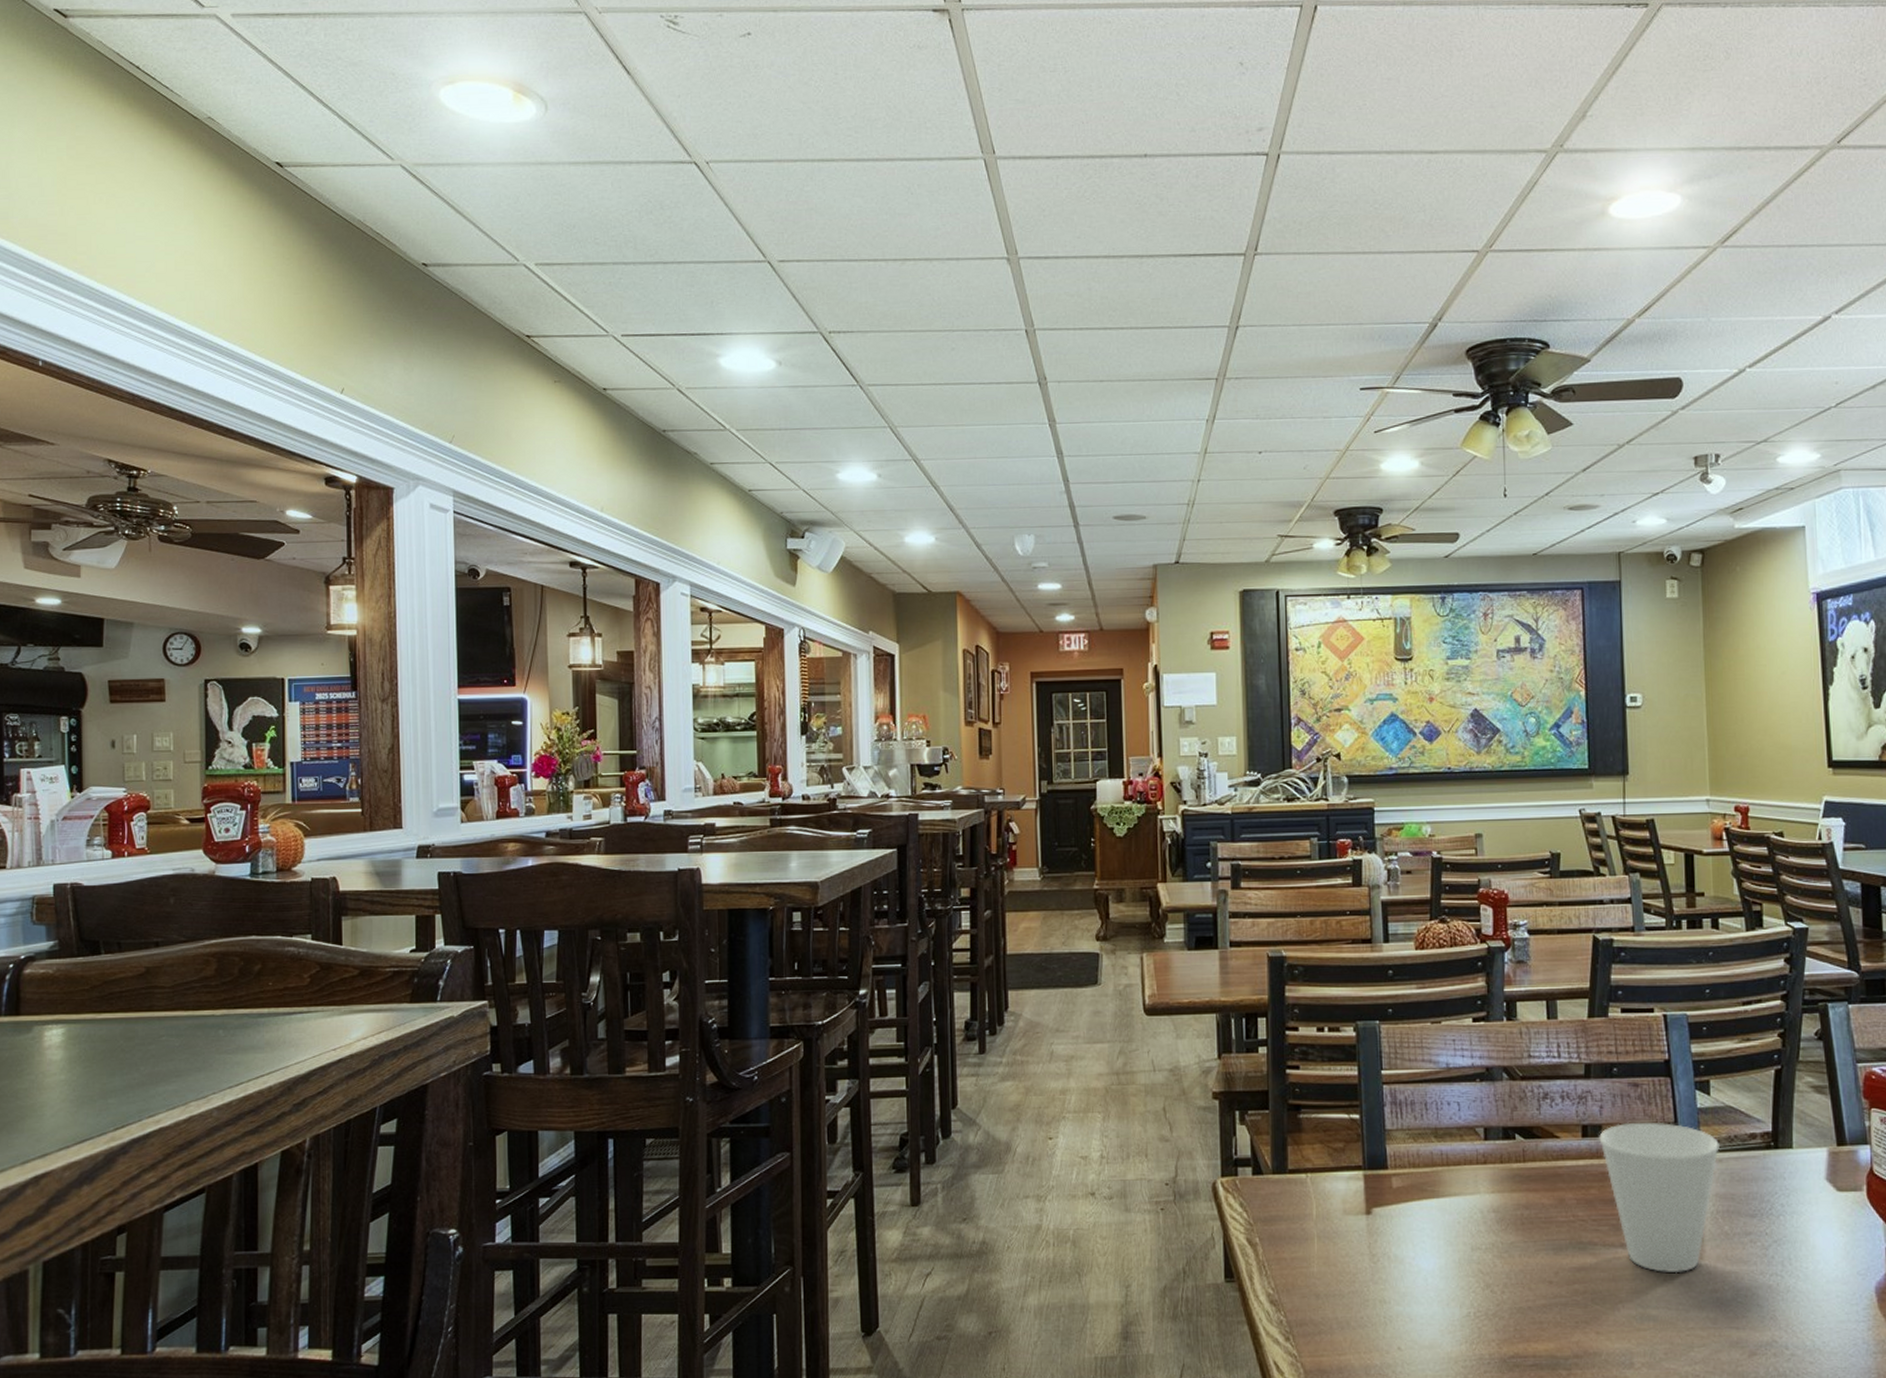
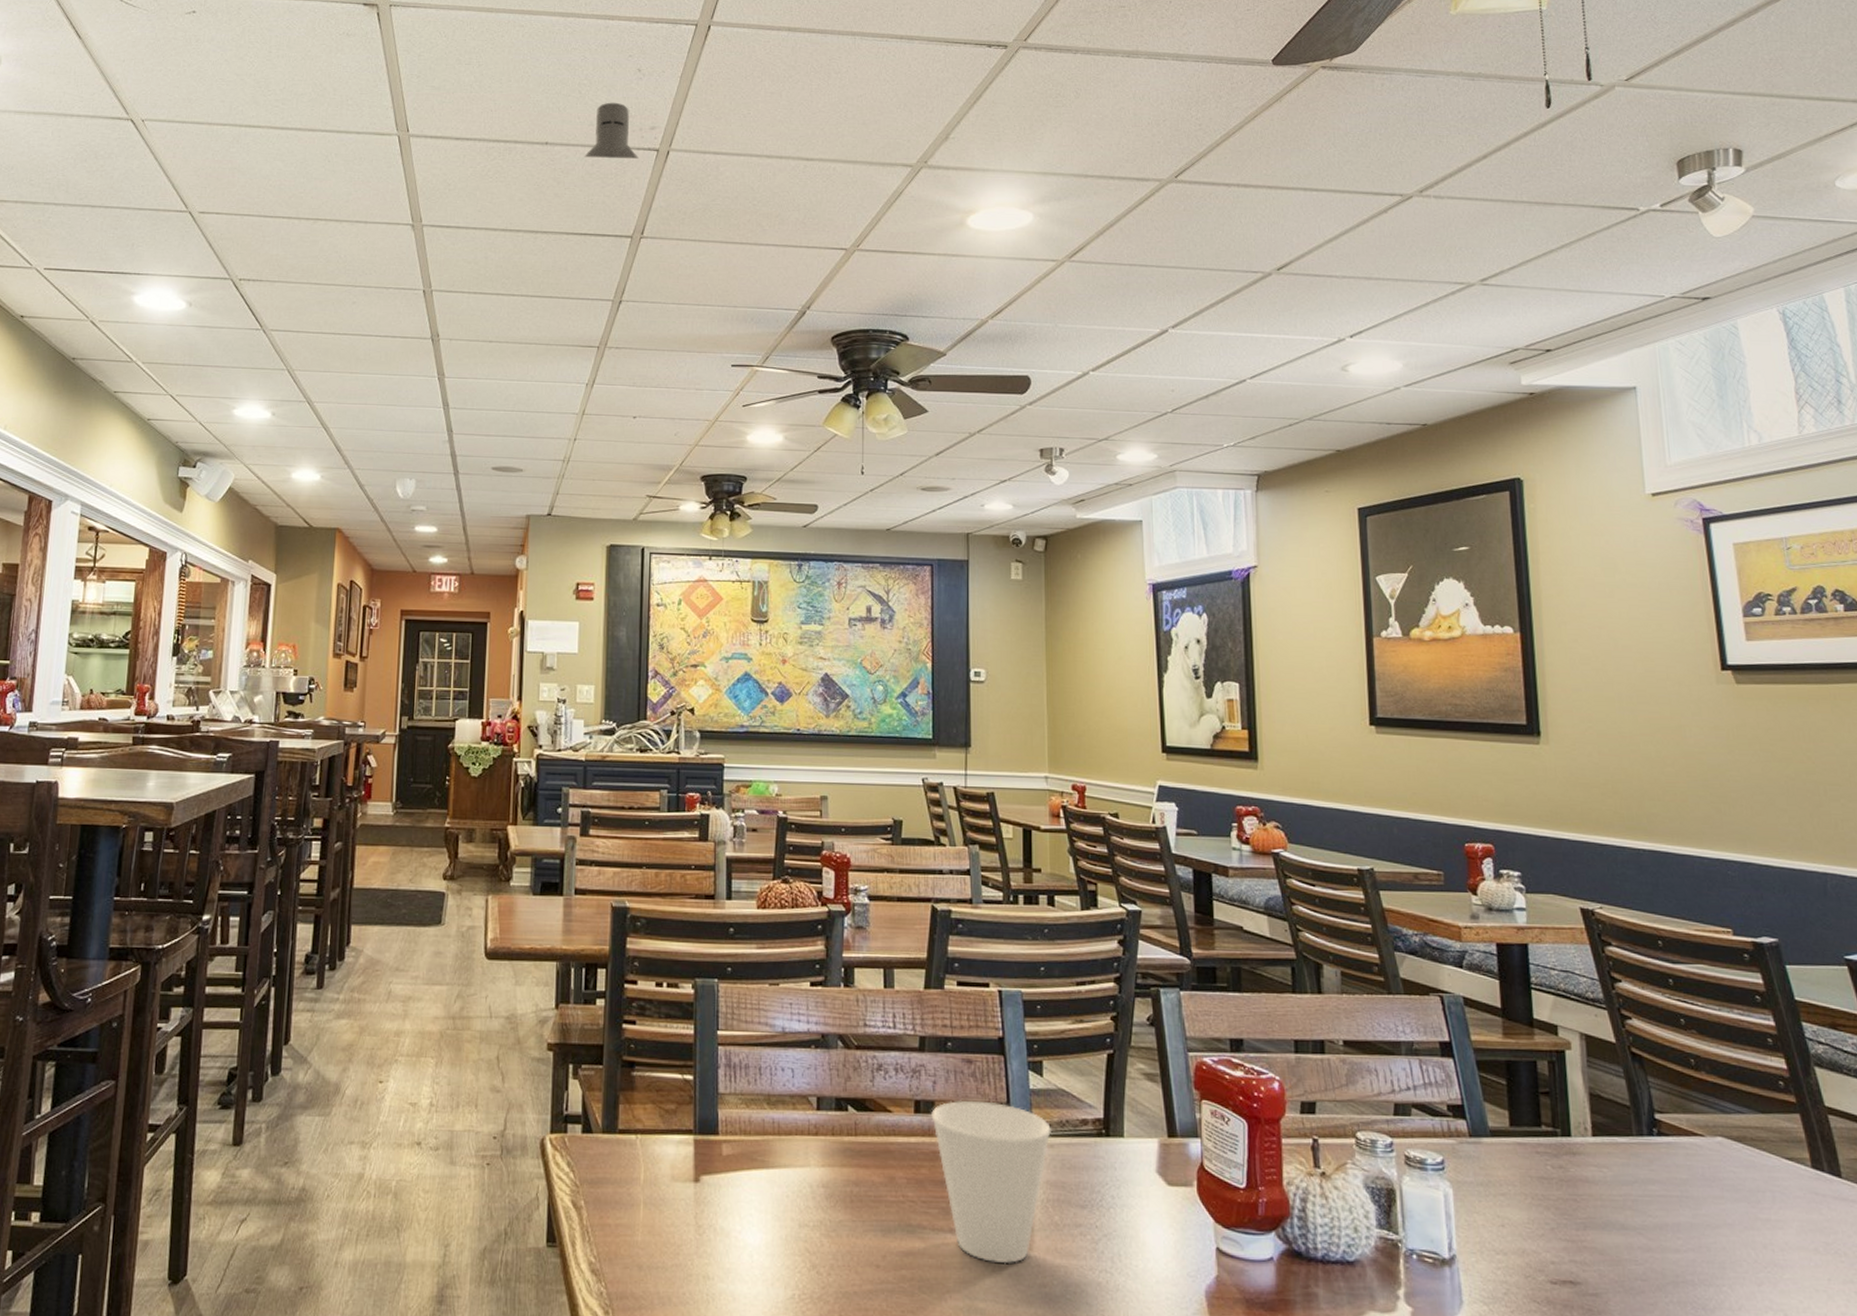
knight helmet: none [1187,103,1247,168] -> present [584,102,638,159]

